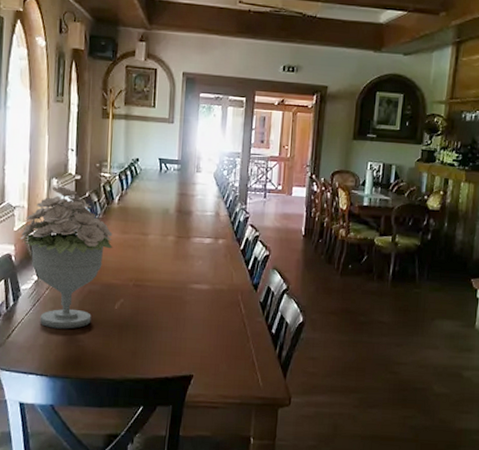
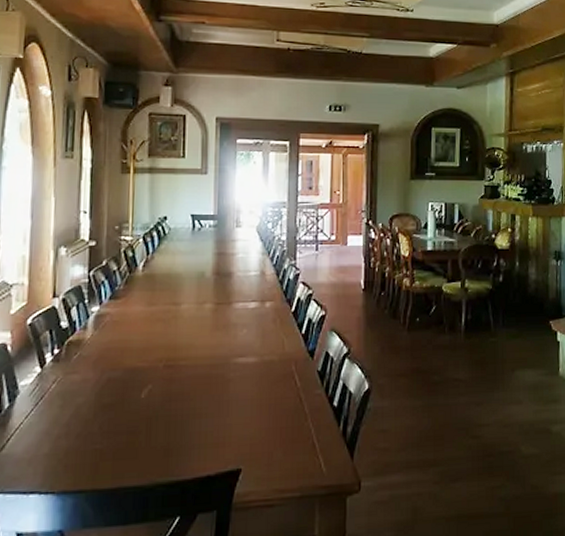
bouquet: present [19,186,113,329] -> none [18,256,138,431]

